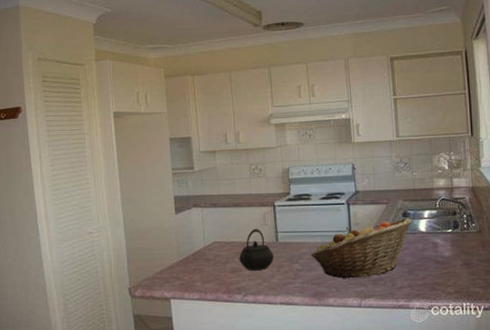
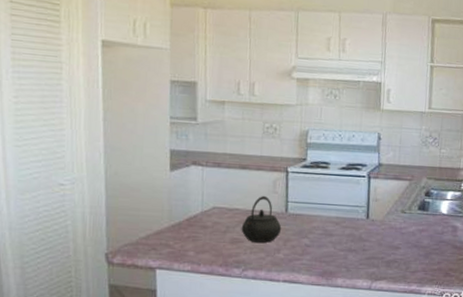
fruit basket: present [311,217,412,279] -> none [323,197,434,259]

